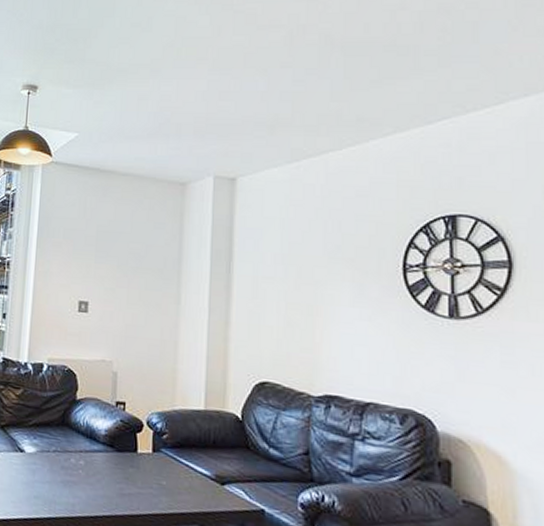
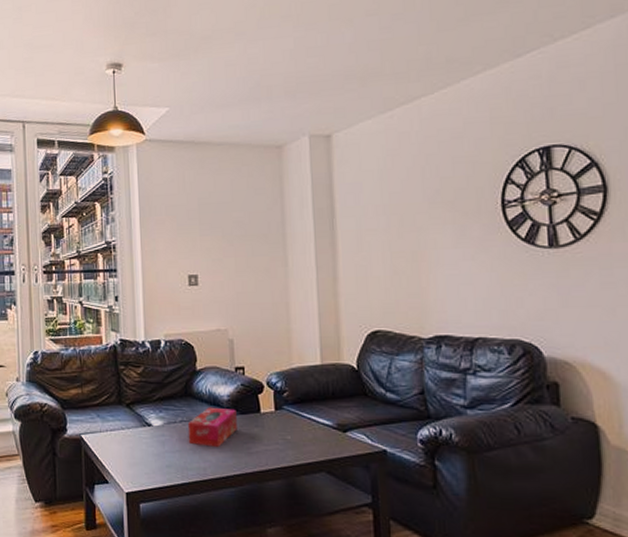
tissue box: none [59,439,113,483] -> present [187,407,237,447]

